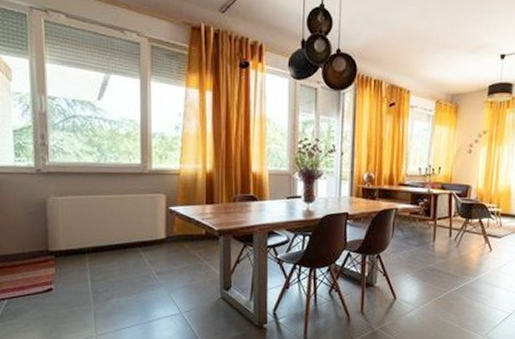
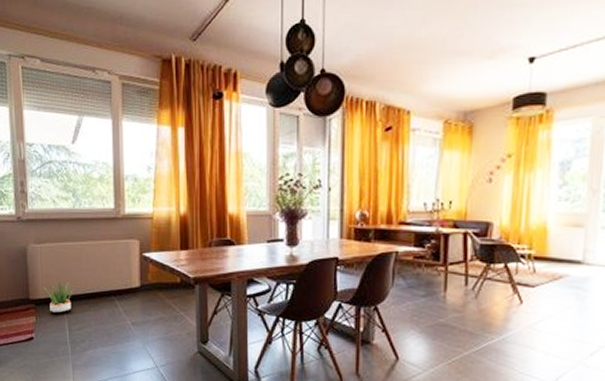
potted plant: none [64,232,98,265] -> present [43,280,75,314]

